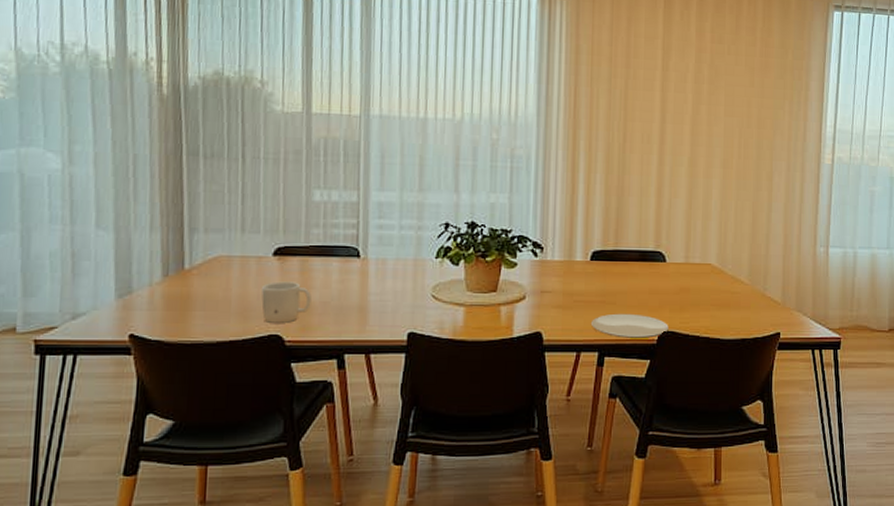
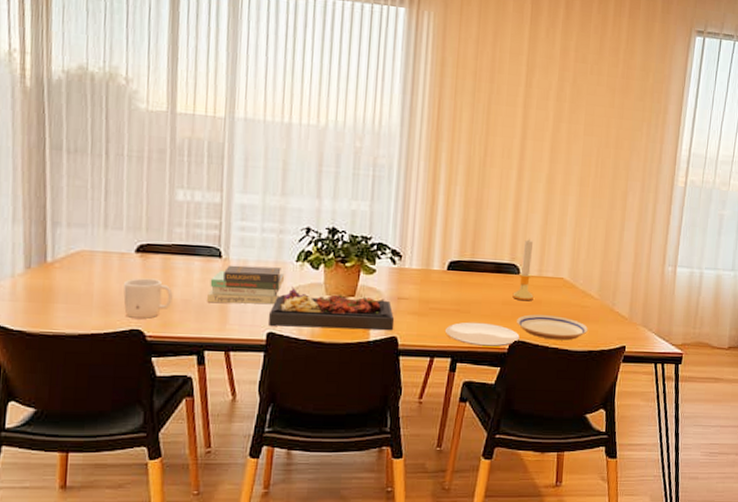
books: none [346,264,425,305] -> present [207,265,285,305]
food platter: none [409,284,537,326] -> present [269,287,394,330]
candle holder: none [659,225,681,290] -> present [512,239,534,301]
plate: none [665,303,741,329] -> present [517,314,589,341]

